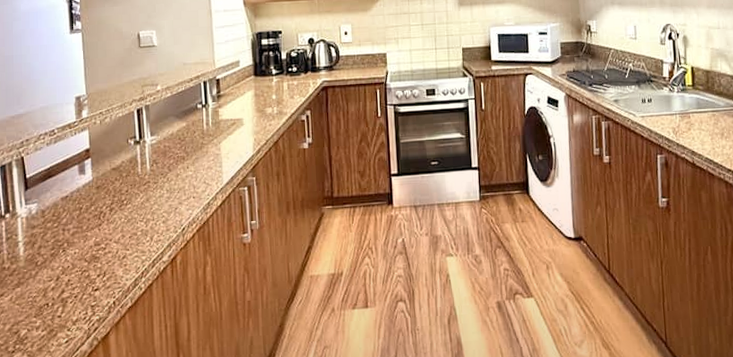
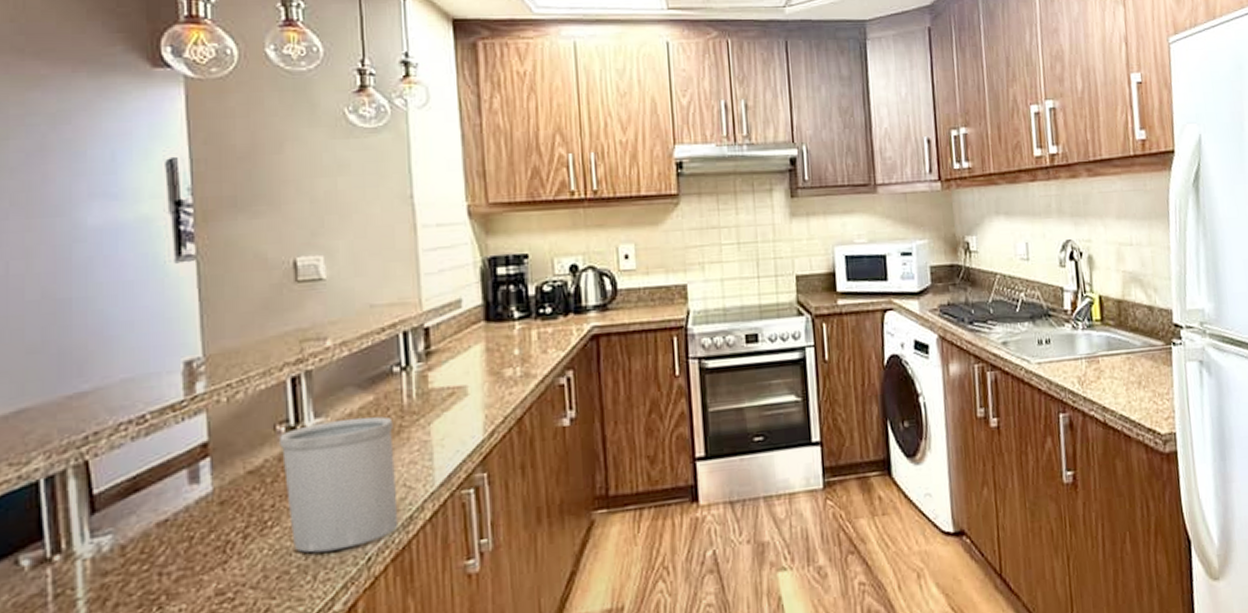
utensil holder: none [130,137,201,223] -> present [280,416,399,553]

